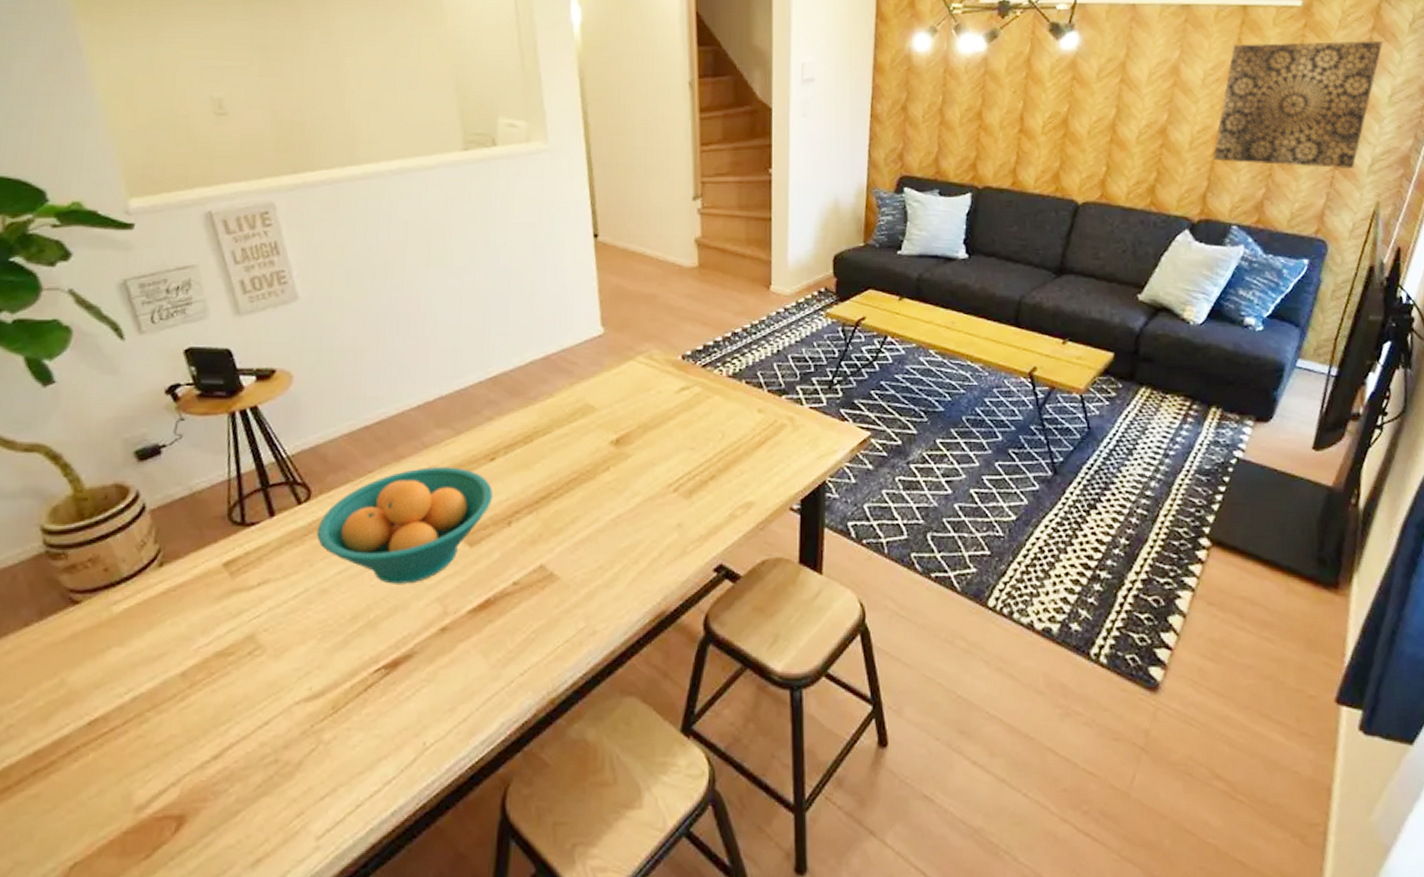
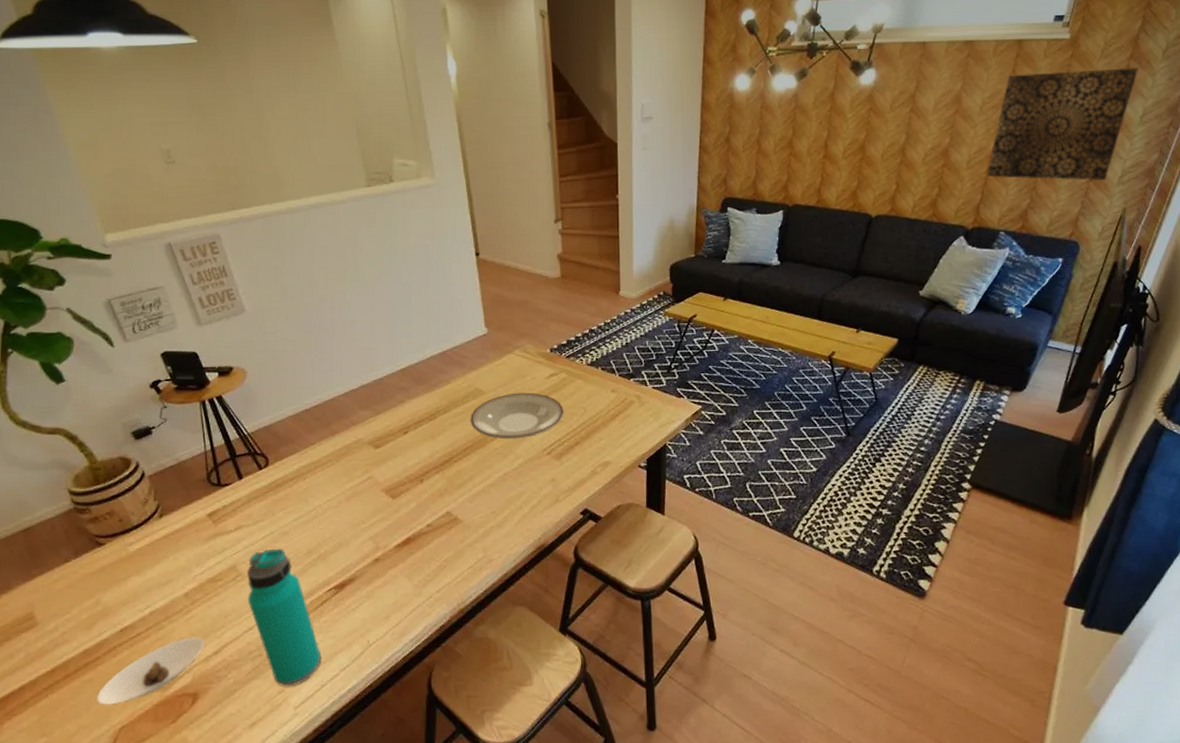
saucer: none [43,734,202,832] -> present [96,637,204,705]
water bottle: none [265,611,360,808] -> present [246,548,322,687]
fruit bowl: present [317,467,493,584] -> none [276,439,407,528]
plate: none [576,410,697,471] -> present [470,392,564,439]

